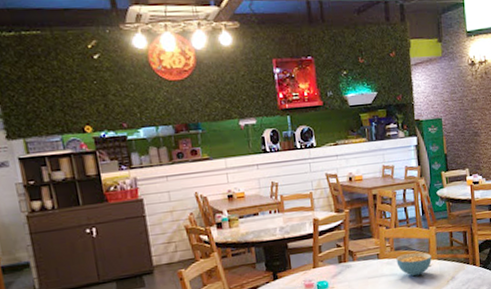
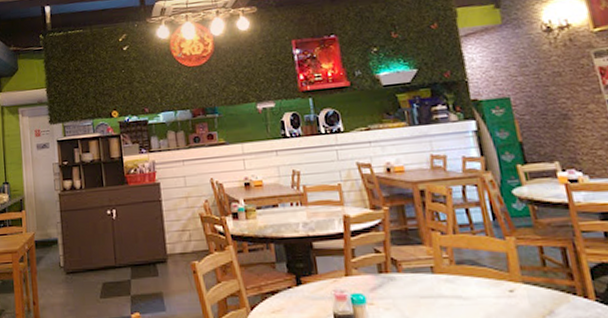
cereal bowl: present [396,252,432,277] -> none [458,270,514,303]

